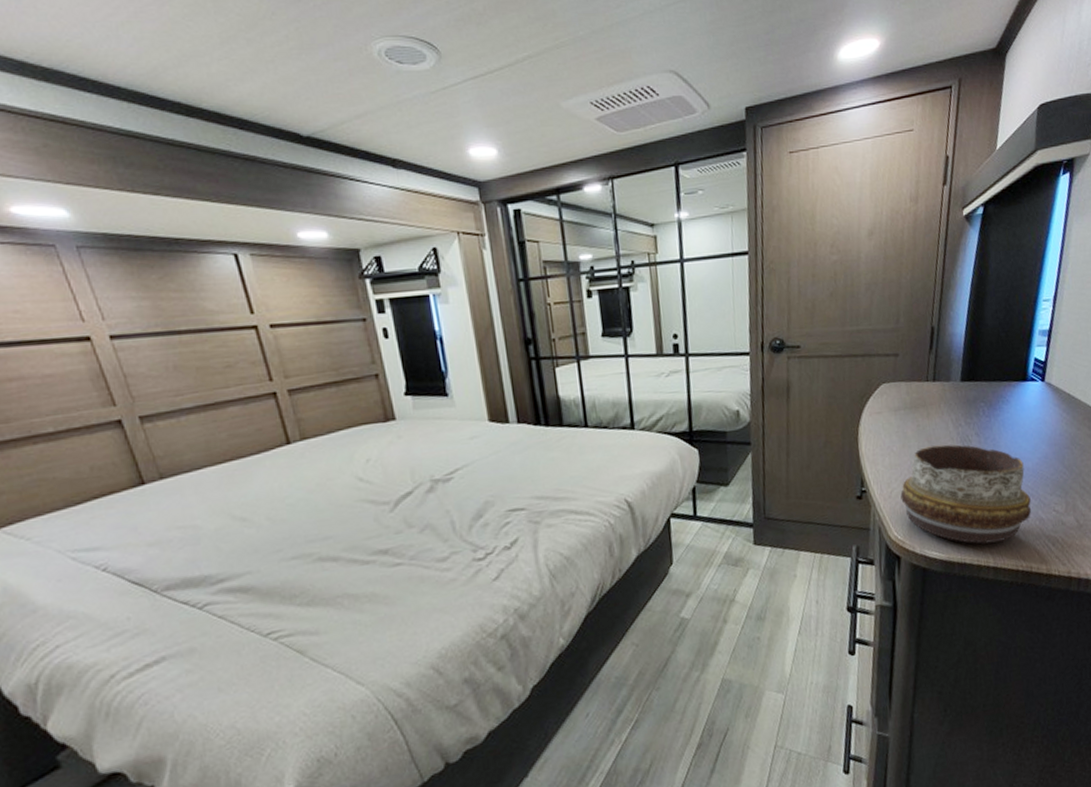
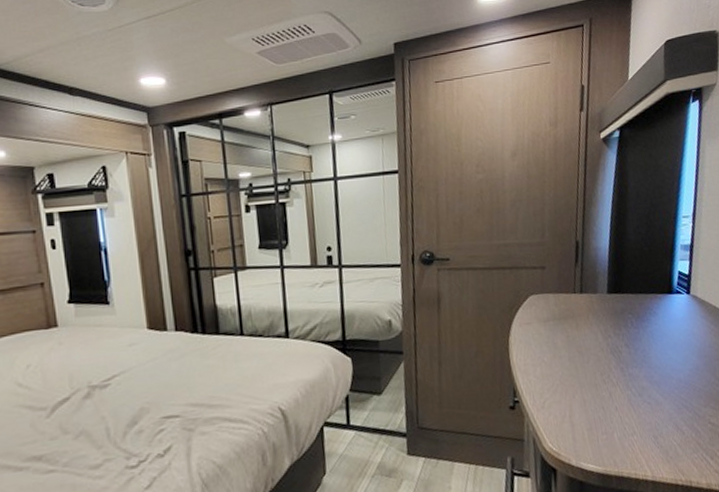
decorative bowl: present [900,444,1032,545] -> none [553,355,687,457]

